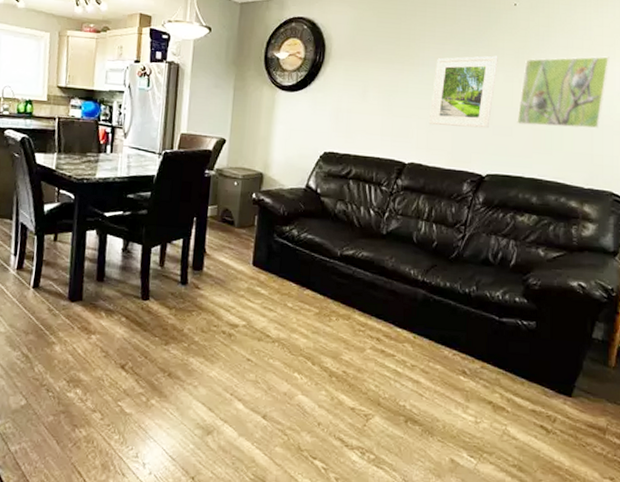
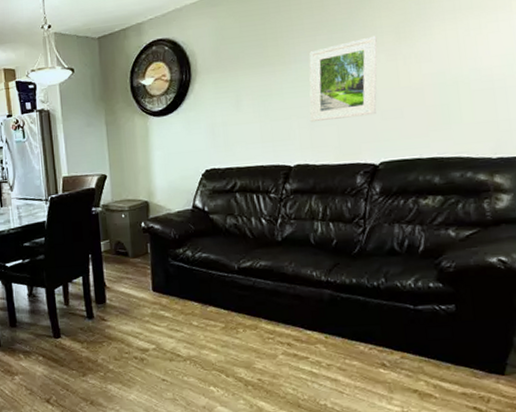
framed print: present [517,56,610,129] -> none [406,10,506,103]

